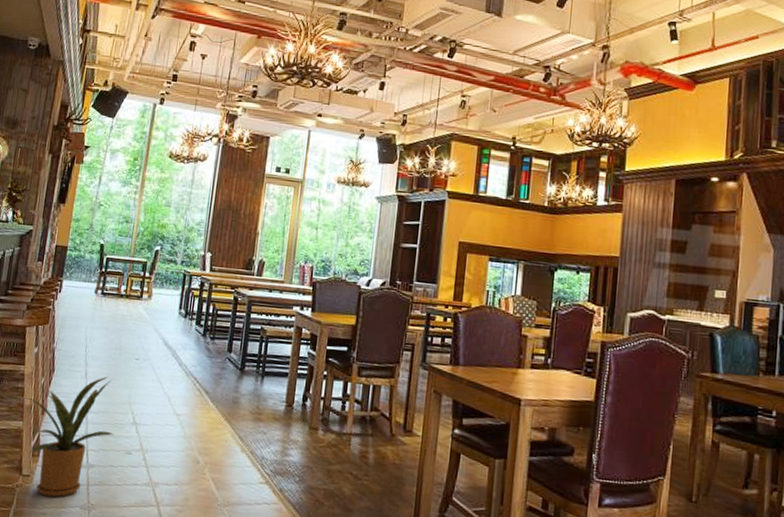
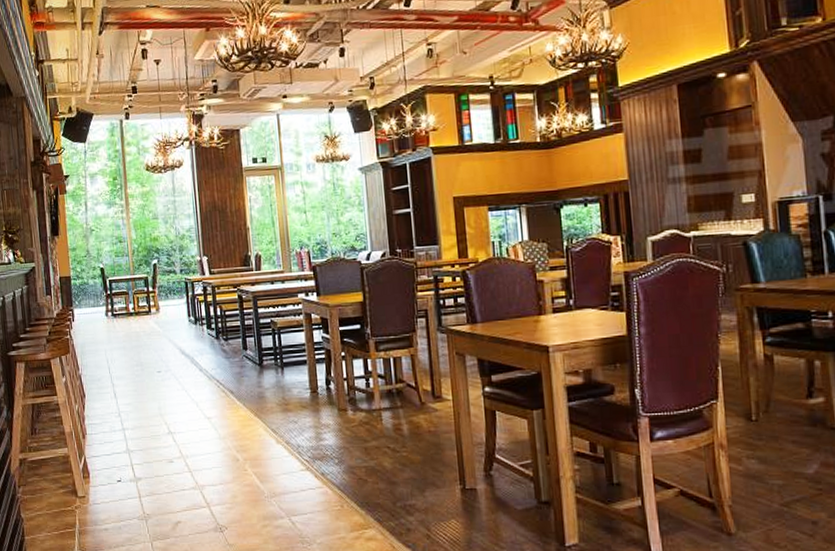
house plant: present [13,376,115,498] -> none [54,393,154,513]

